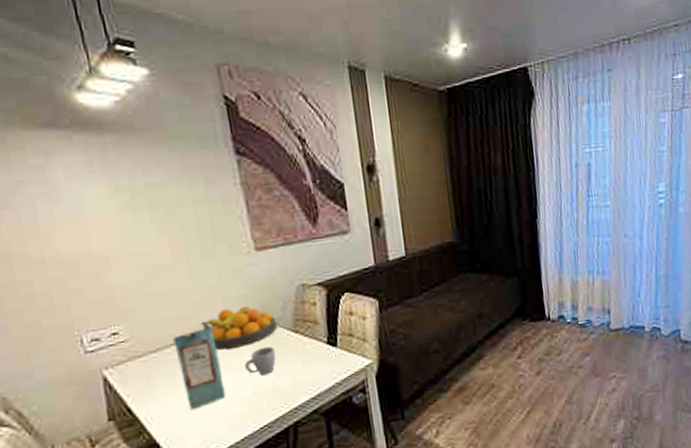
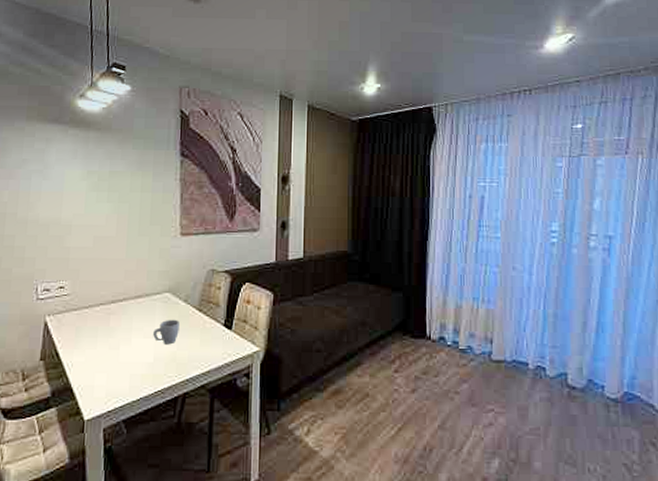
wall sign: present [173,321,227,411] -> none [102,288,135,365]
fruit bowl: present [200,306,278,350] -> none [126,281,186,316]

